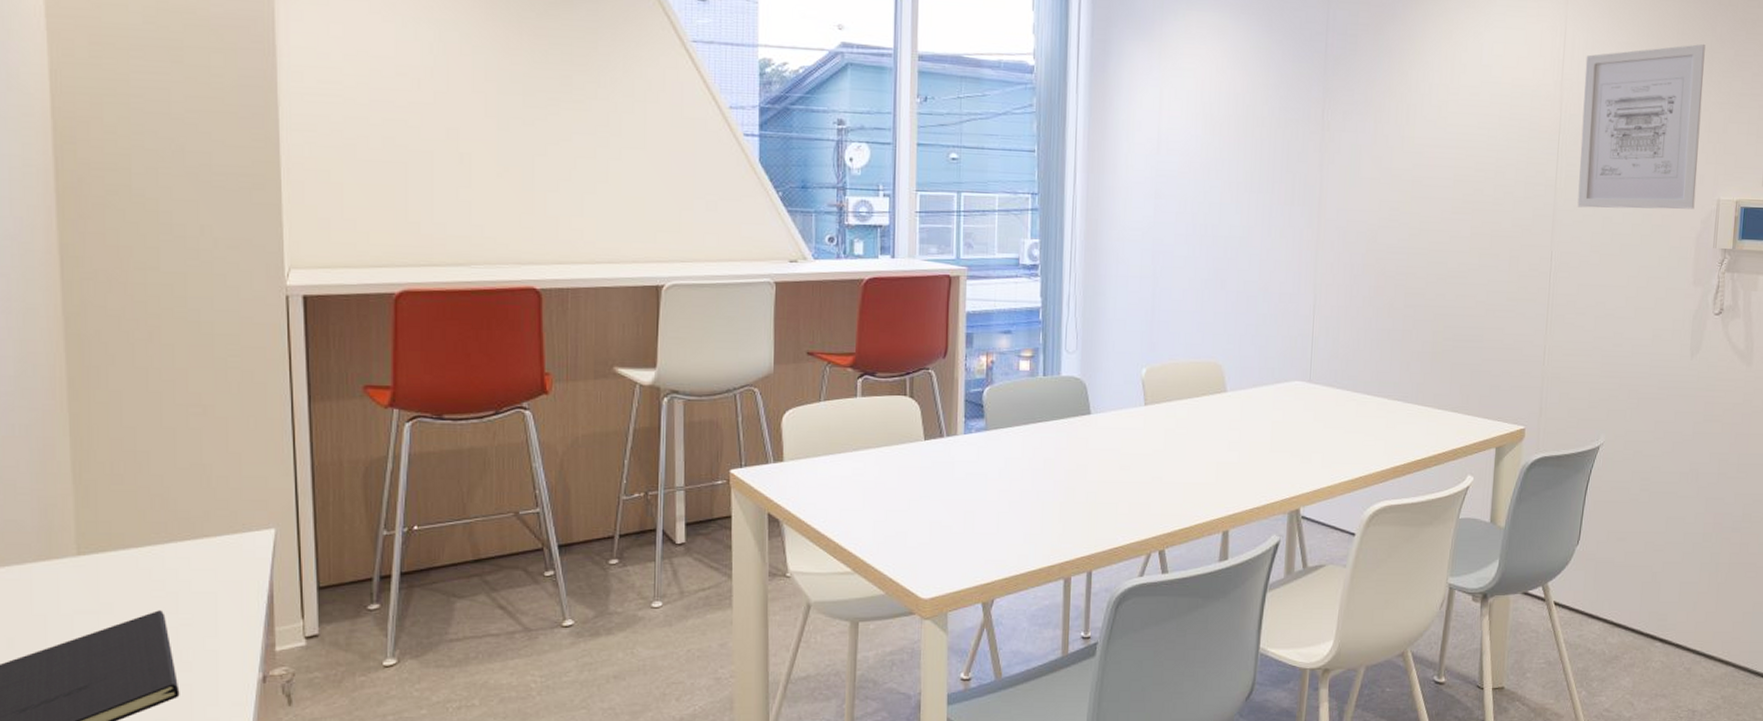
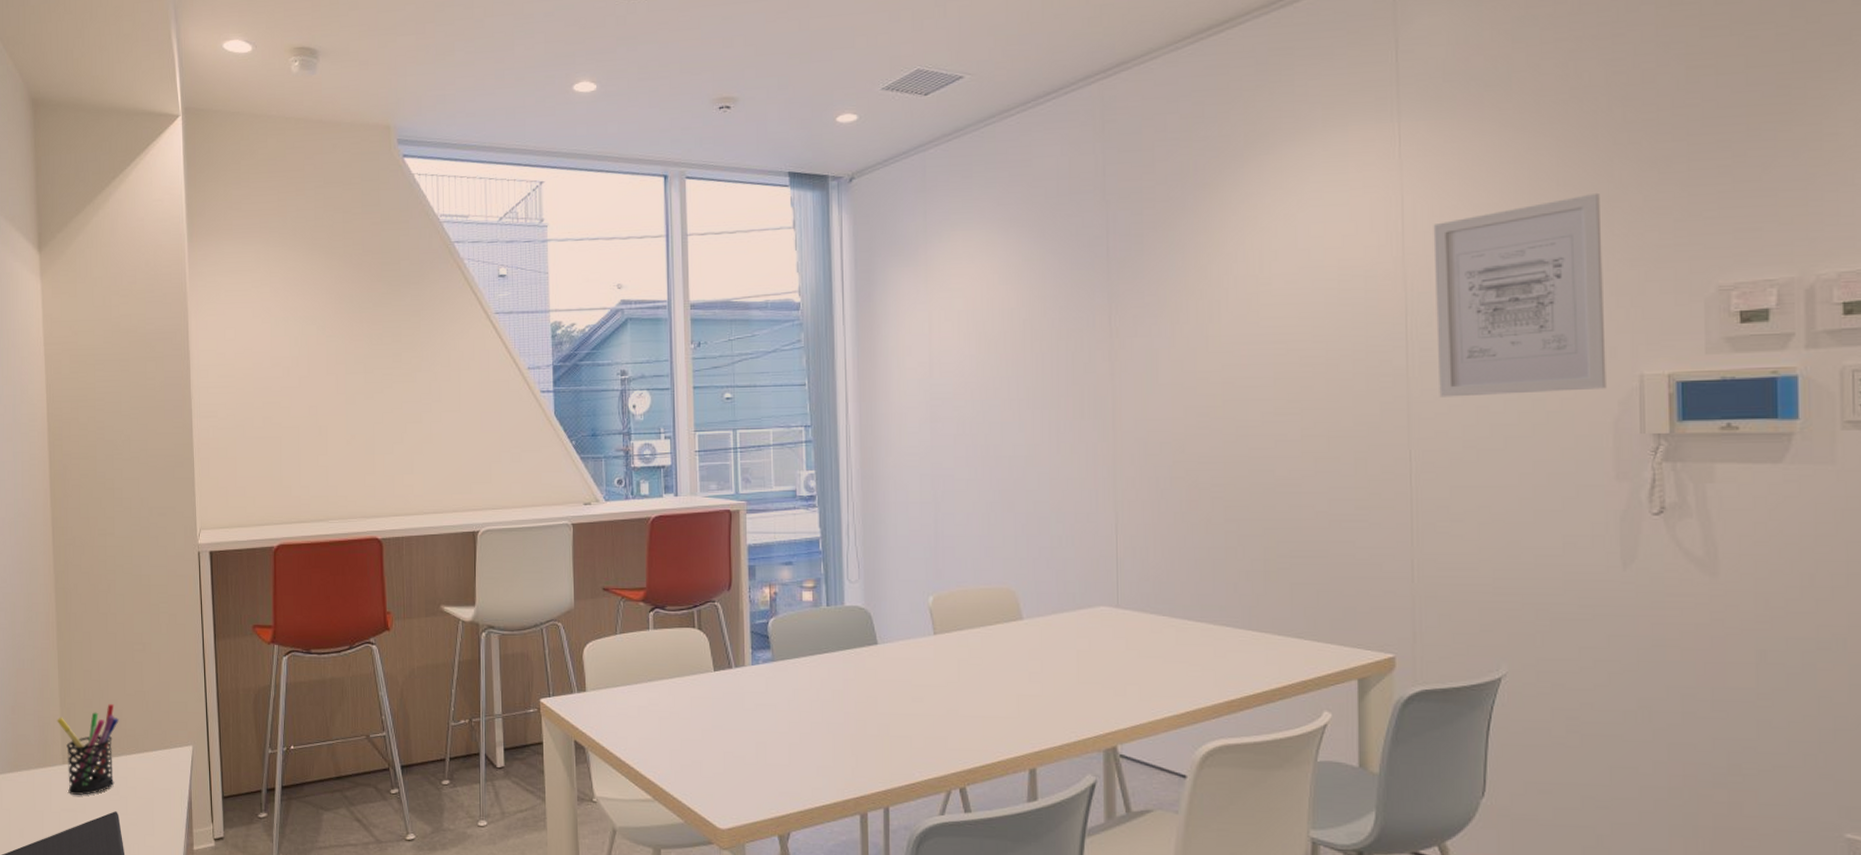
pen holder: none [67,480,165,593] -> present [57,704,119,795]

